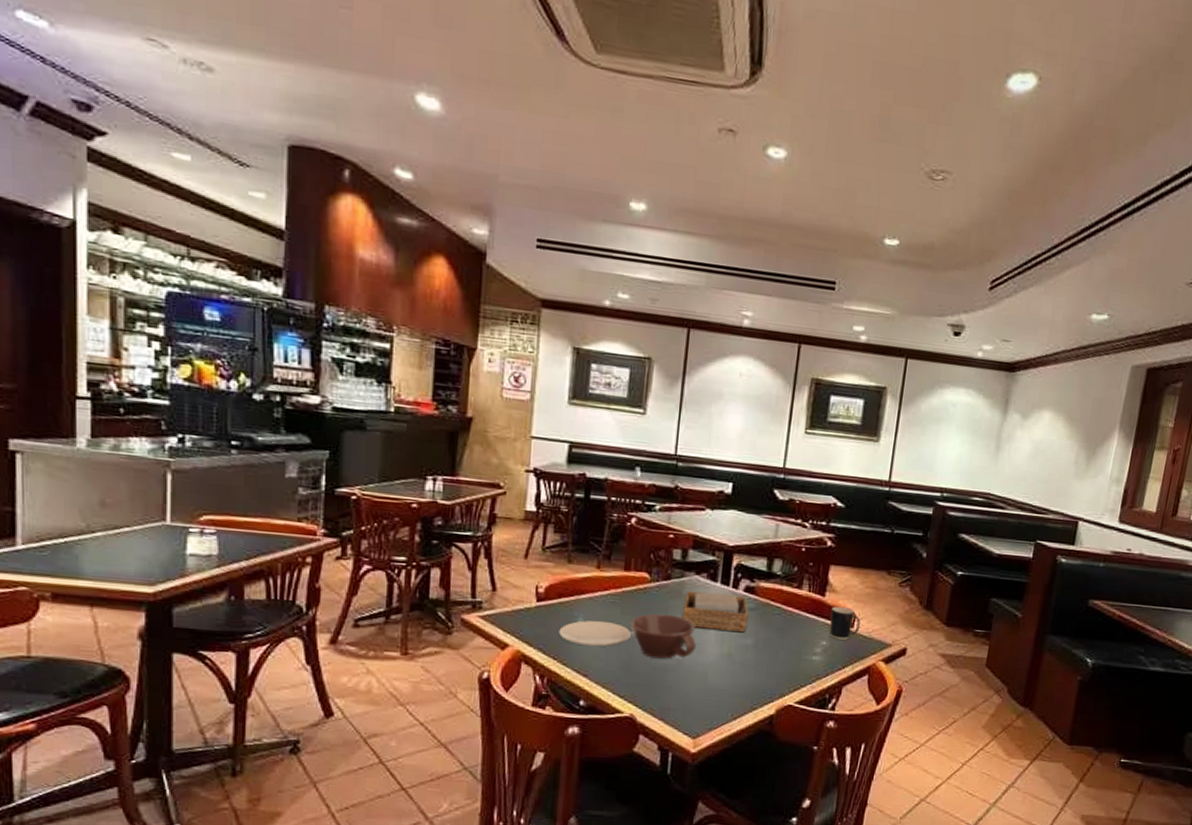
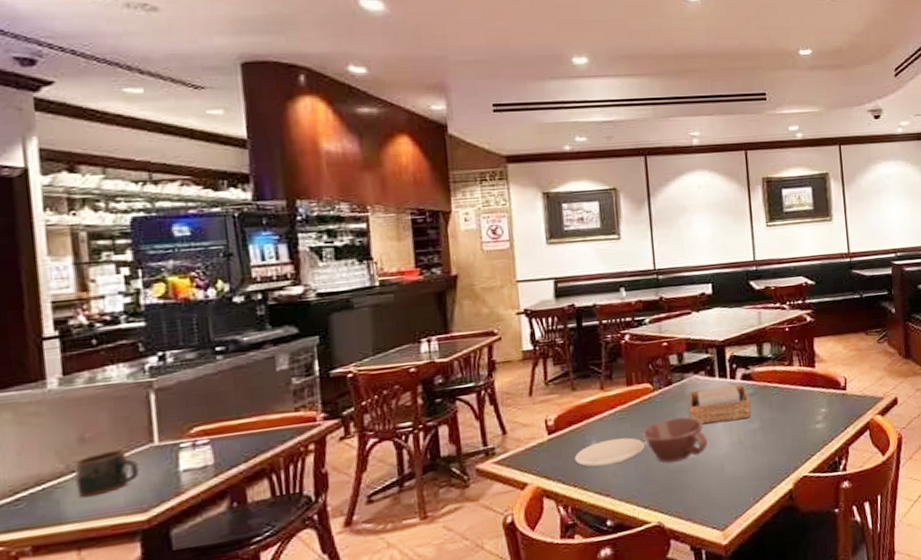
mug: none [94,519,151,559] -> present [74,449,140,497]
mug: present [829,606,860,641] -> none [823,373,852,405]

